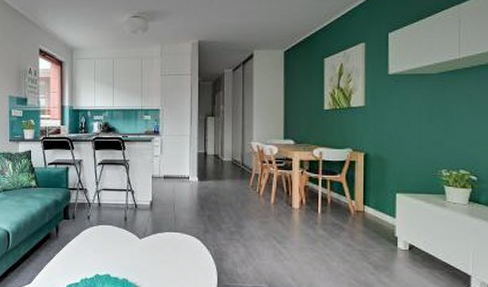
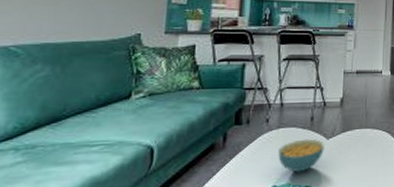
cereal bowl: none [99,236,137,266] -> present [278,139,324,173]

